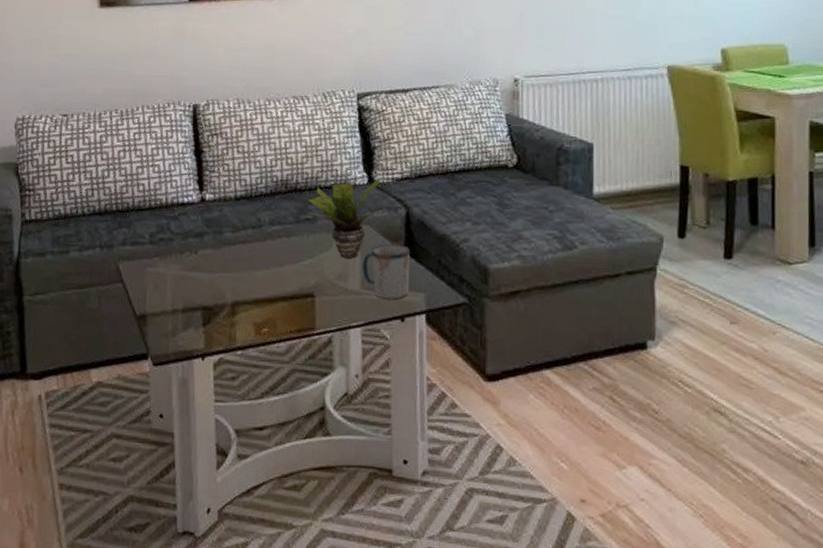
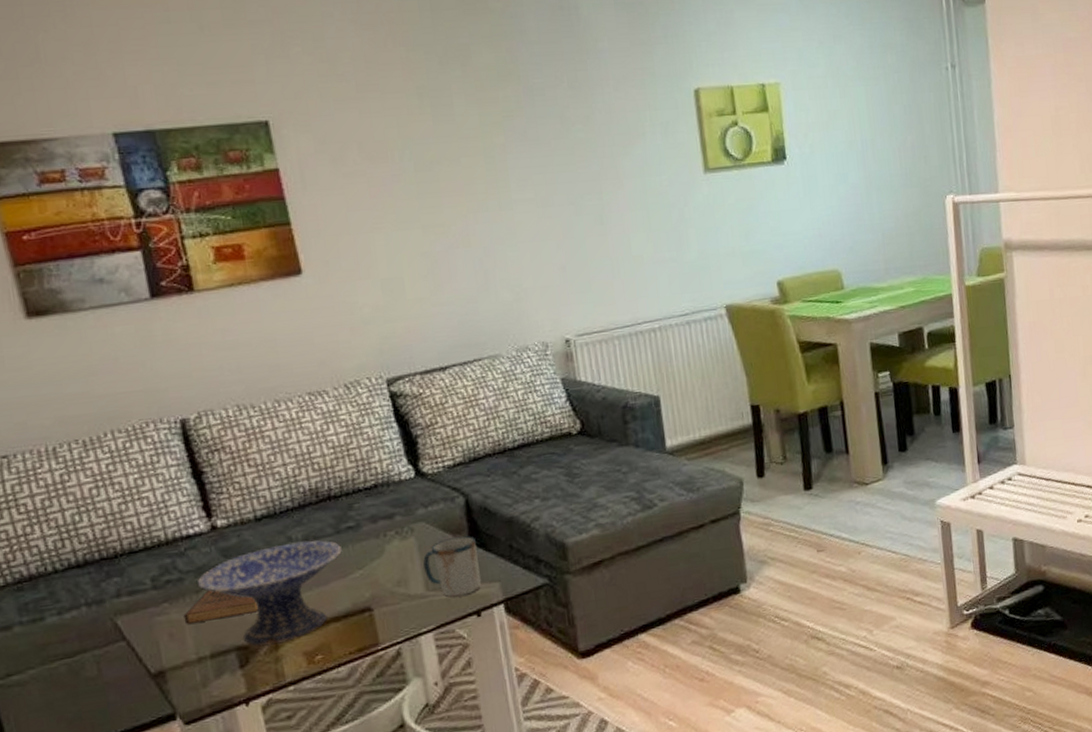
book: none [168,253,226,280] -> present [183,589,259,624]
decorative bowl: none [182,224,298,310] -> present [196,540,342,646]
potted plant: present [308,178,386,259] -> none [346,468,441,562]

